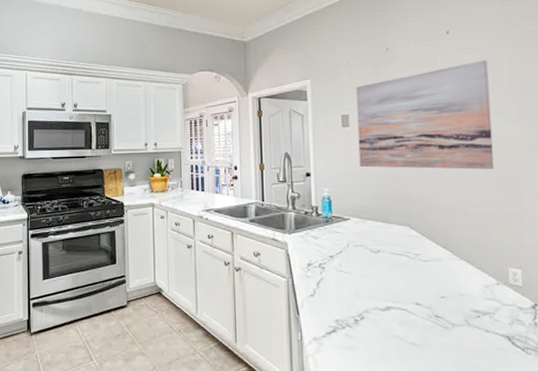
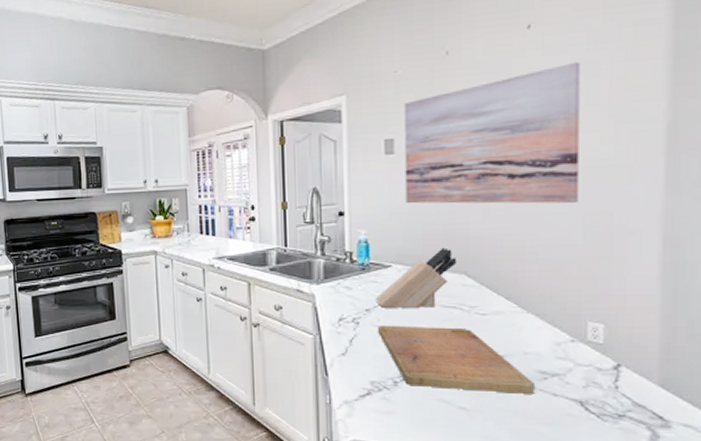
knife block: none [337,204,403,255] -> present [375,247,457,308]
cutting board: none [340,270,470,330] -> present [378,325,534,394]

